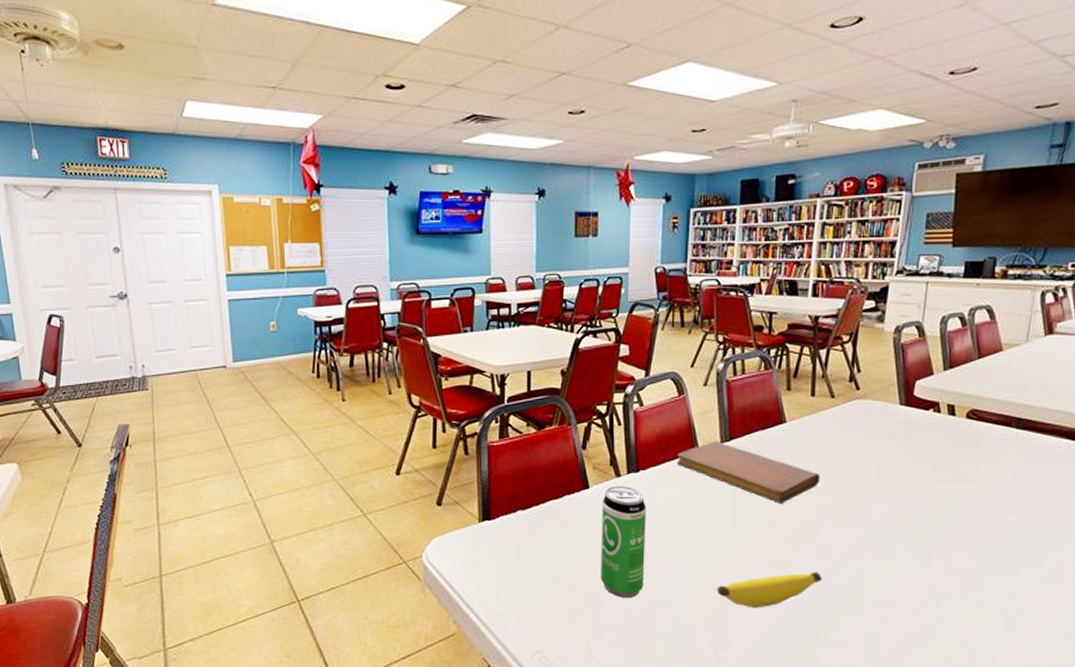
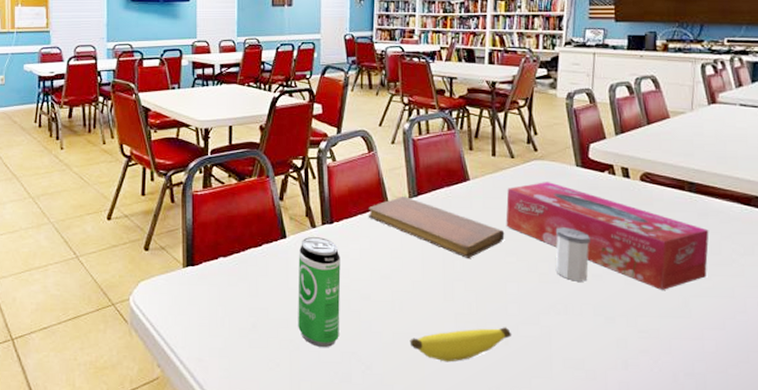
tissue box: none [822,422,1034,529] -> present [506,182,709,290]
salt shaker: none [871,469,910,524] -> present [555,227,590,282]

